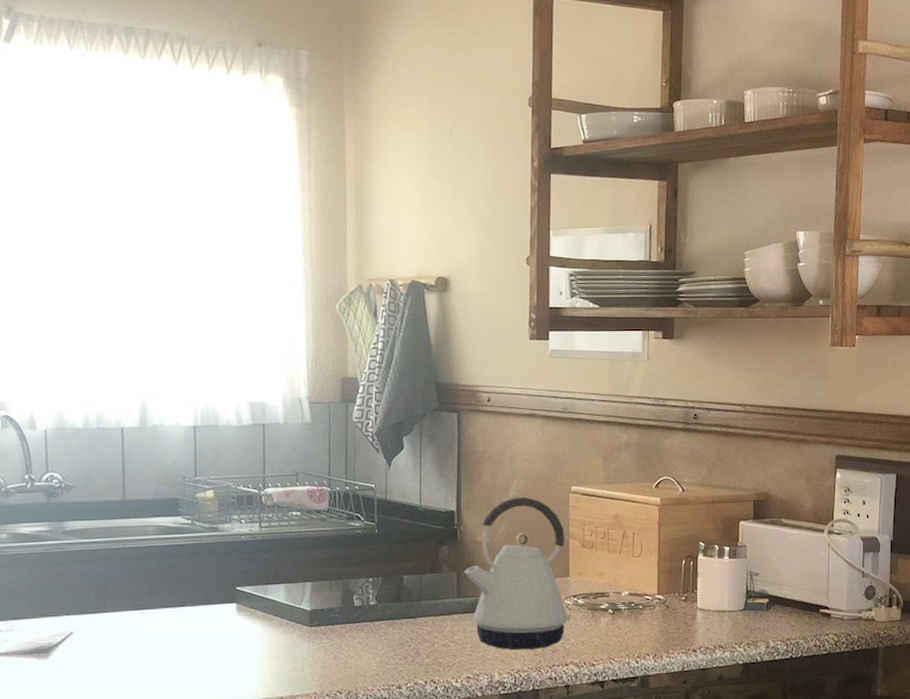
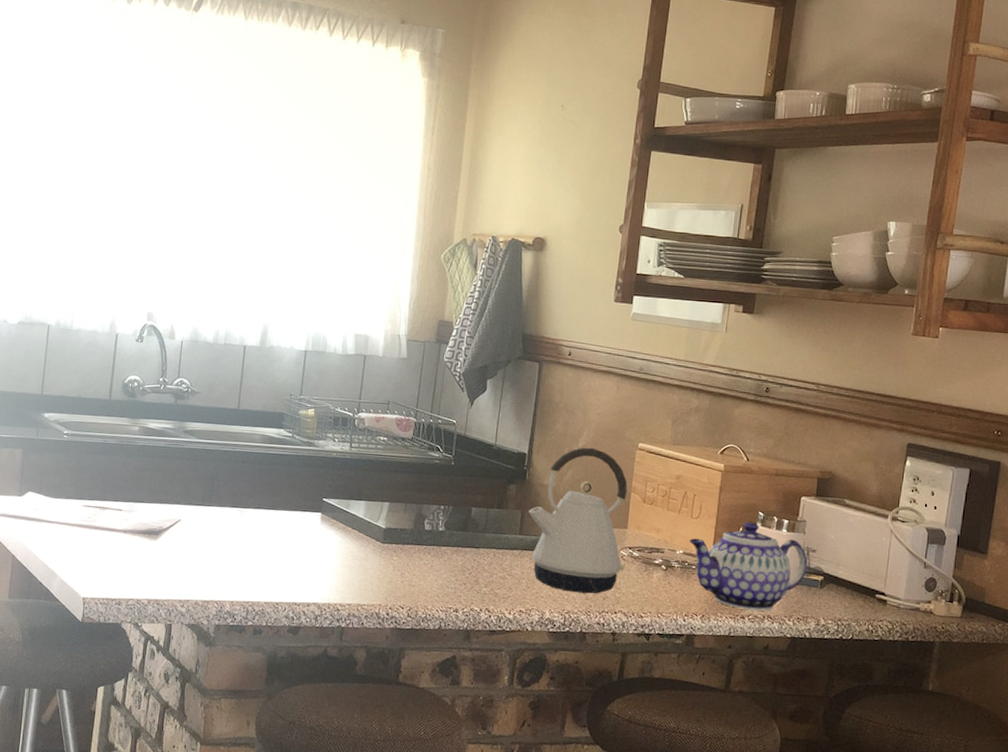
teapot: none [634,553,752,643] -> present [689,522,808,611]

